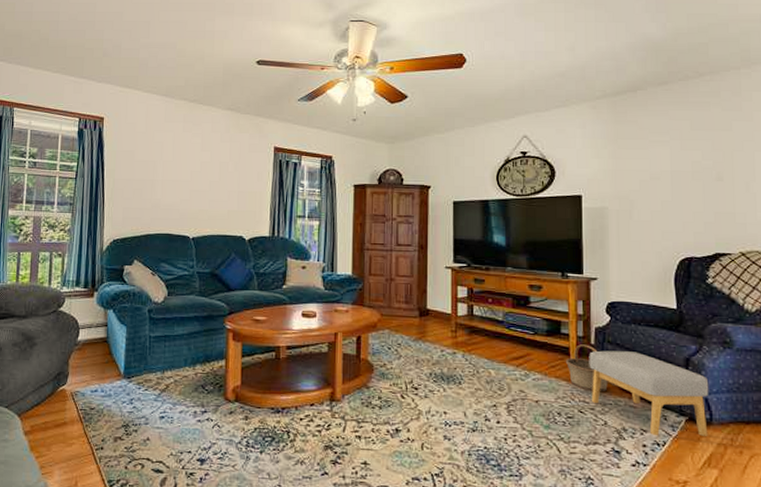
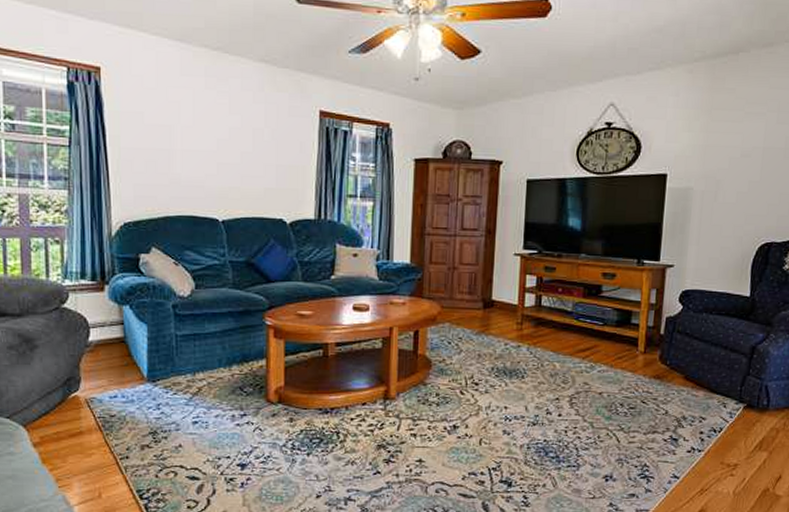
basket: present [565,344,608,391] -> none [632,335,673,381]
footstool: present [589,350,709,437] -> none [655,340,771,423]

